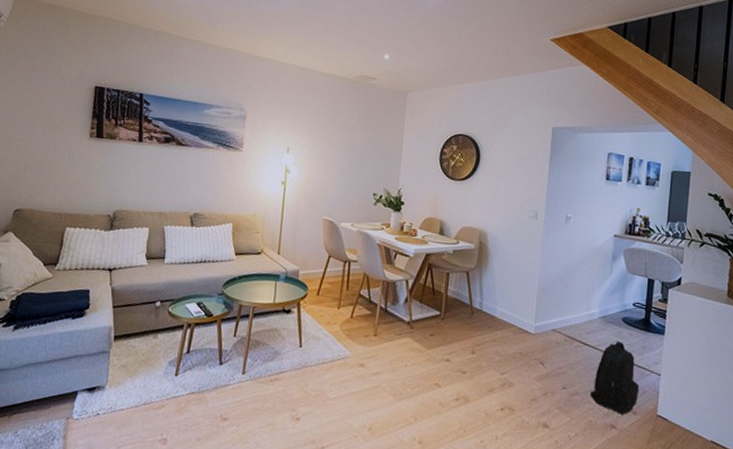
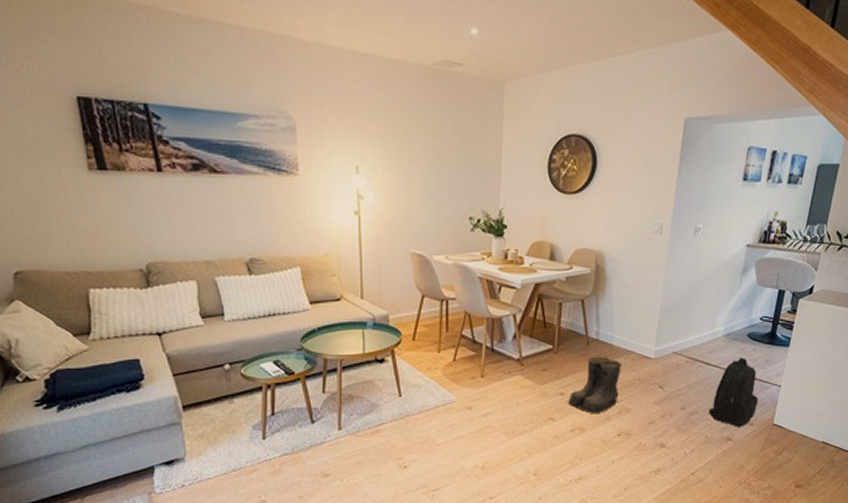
boots: none [453,326,505,384] -> present [568,356,623,413]

